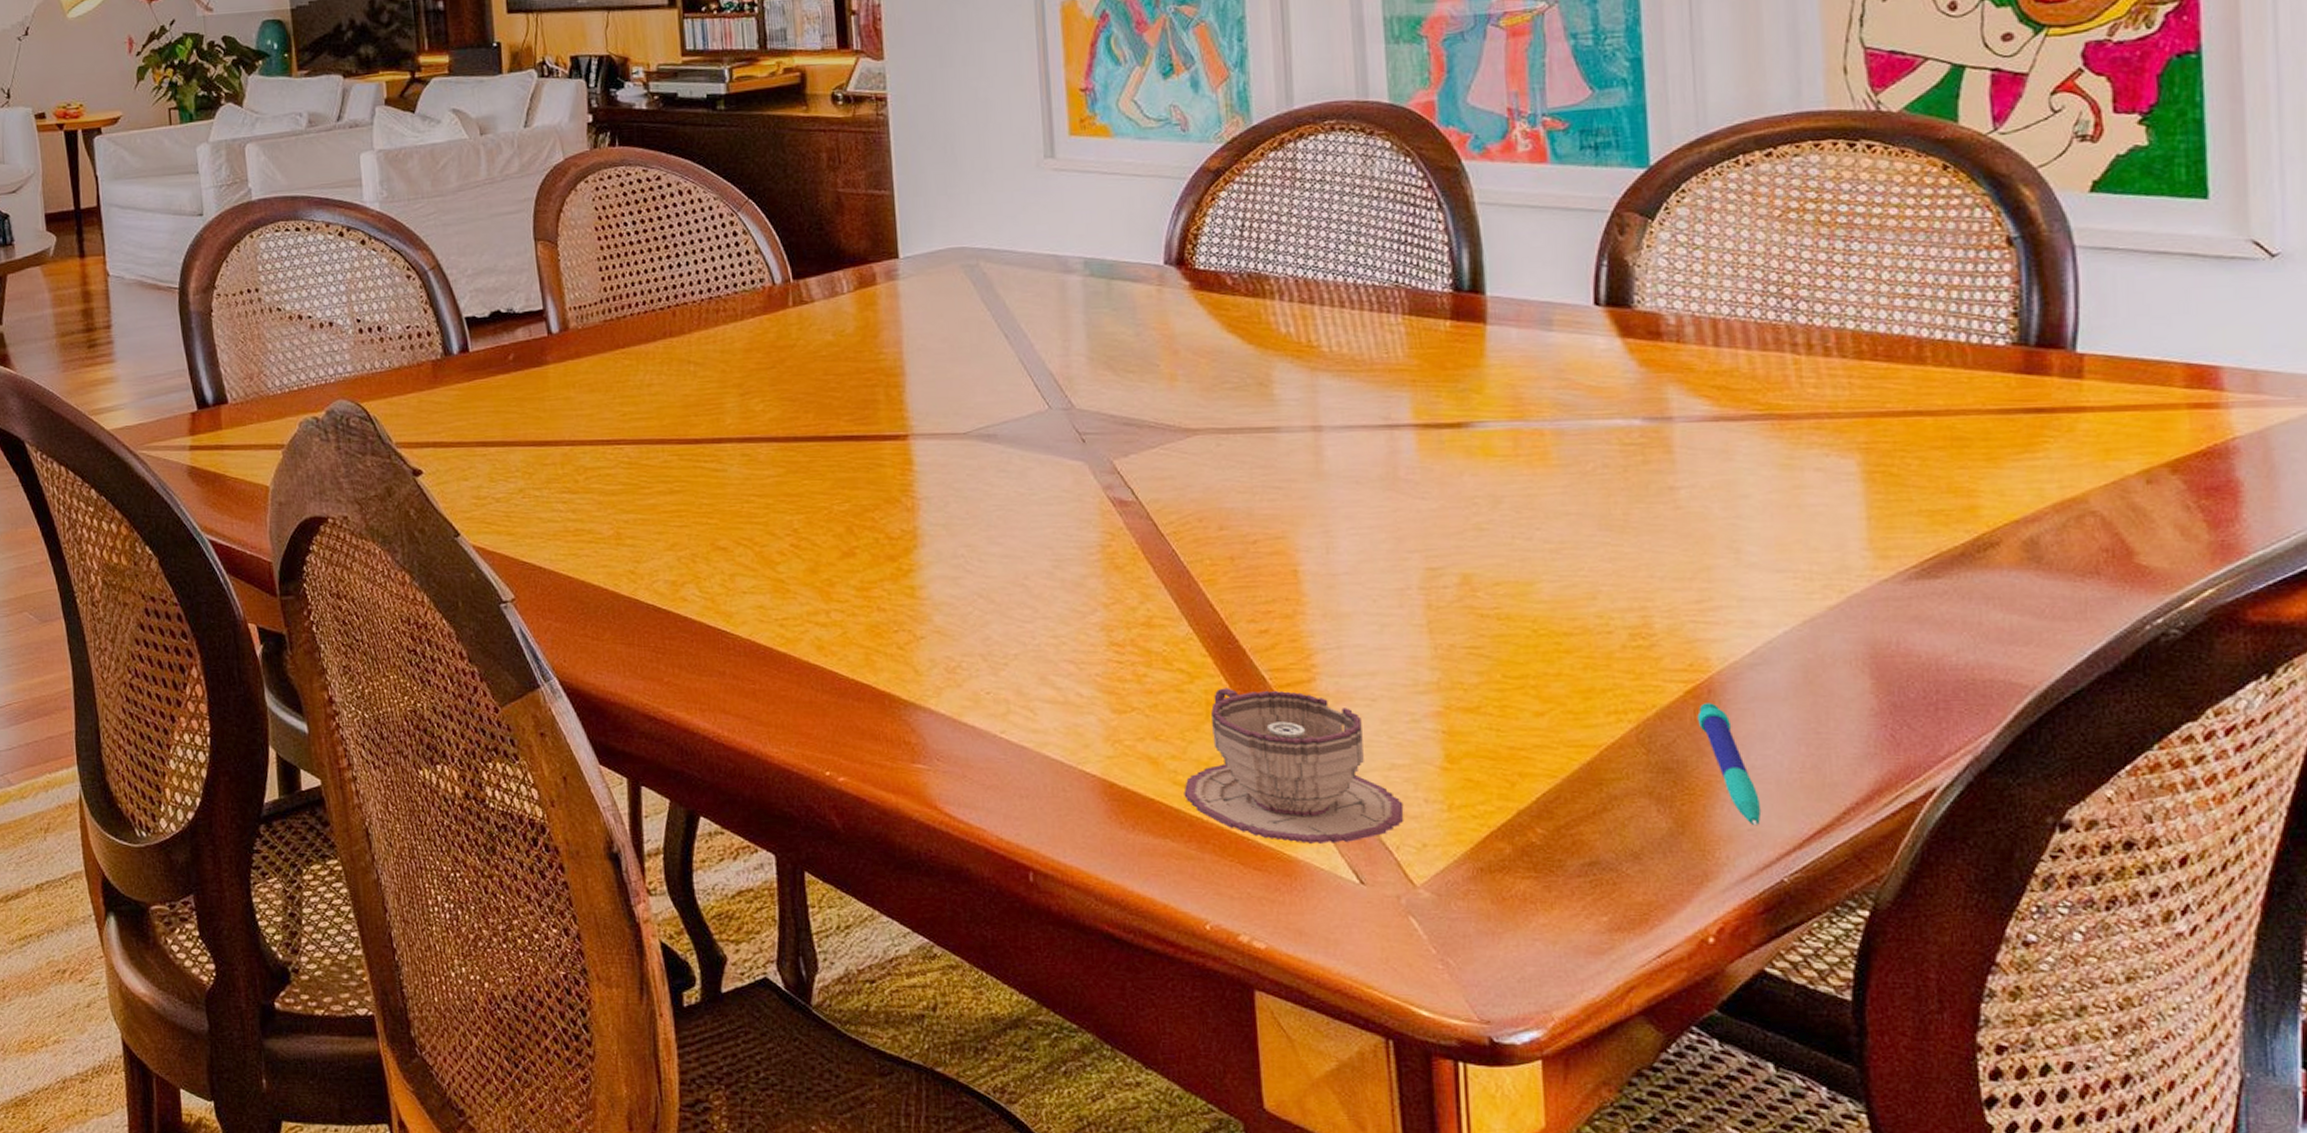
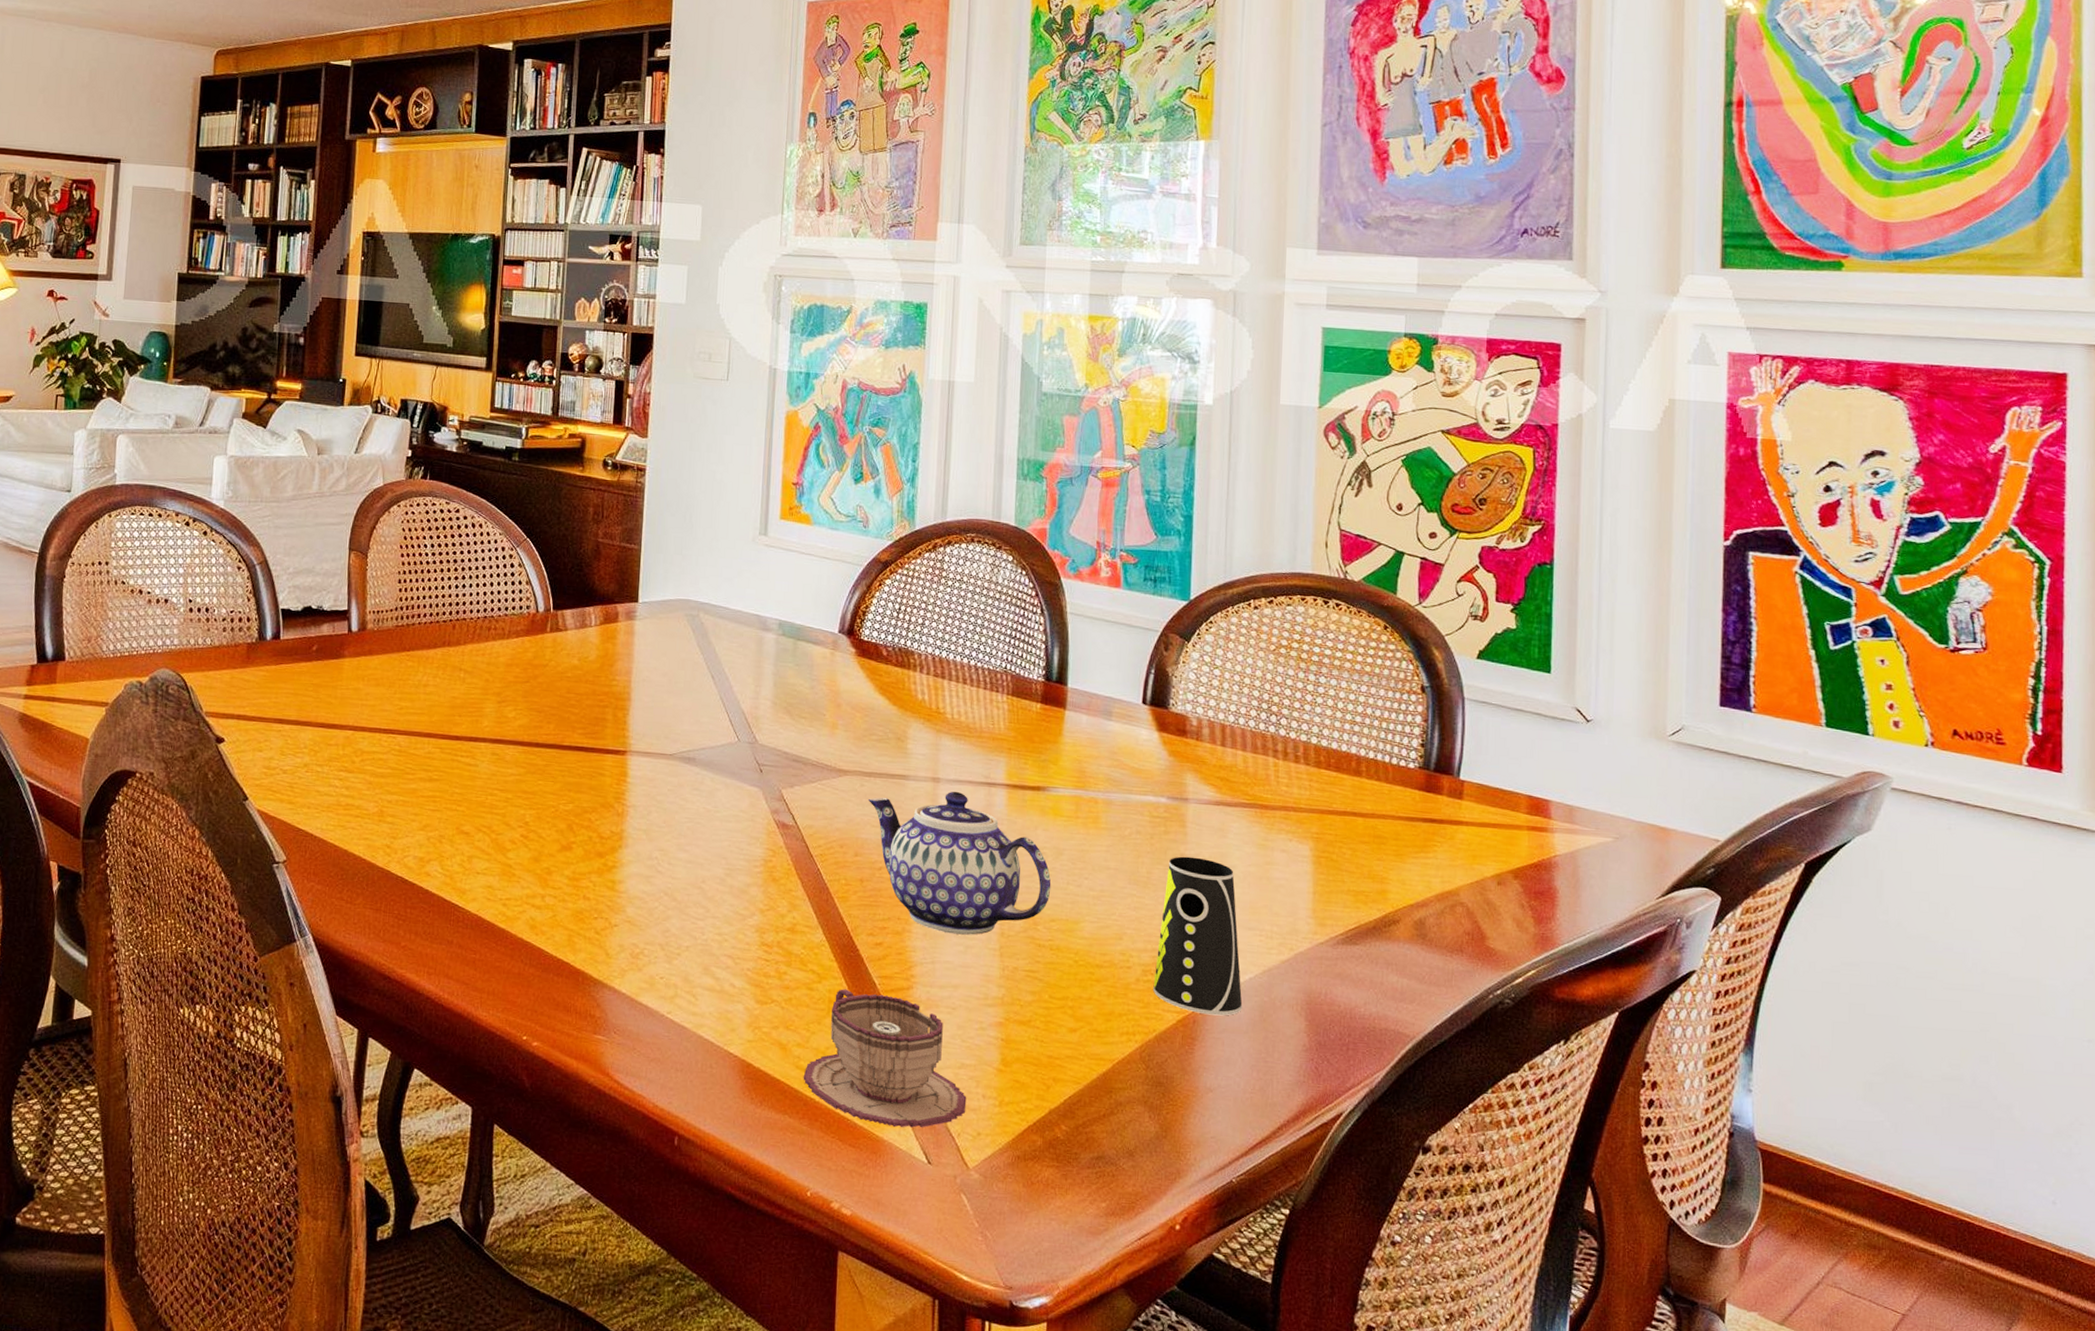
teapot: none [1228,439,1491,612] -> present [867,791,1051,935]
cup: none [1646,489,1777,682] -> present [1153,856,1243,1016]
pen: present [1697,703,1762,826] -> none [1184,1031,1222,1135]

